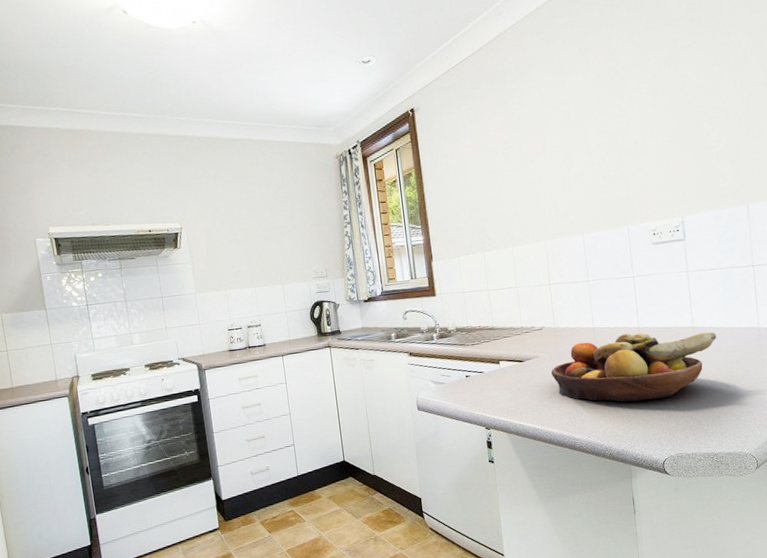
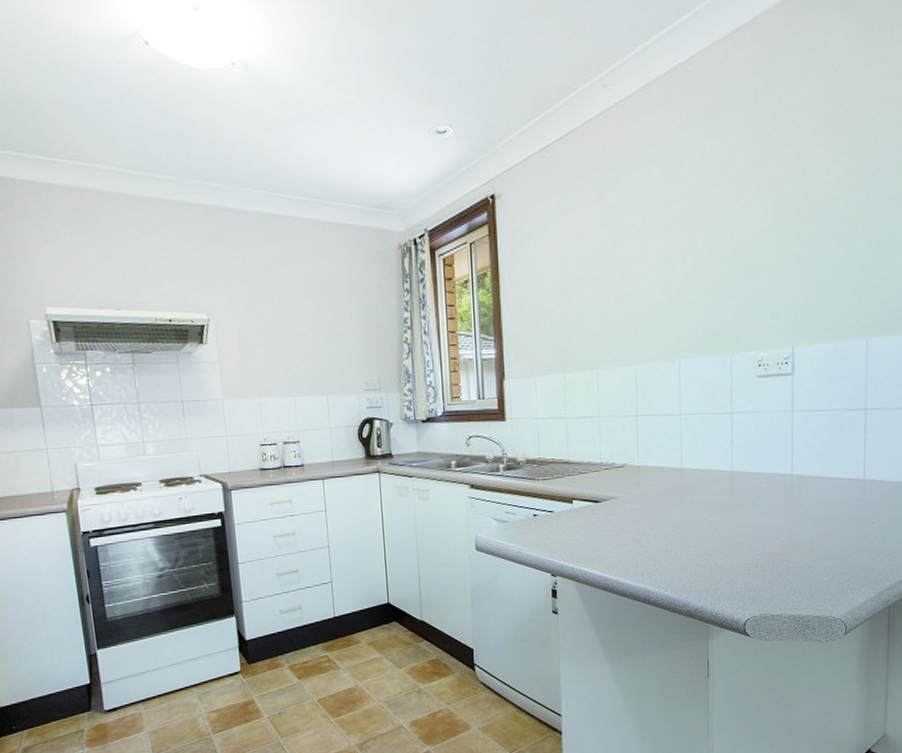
fruit bowl: present [551,332,716,403] -> none [630,477,817,555]

